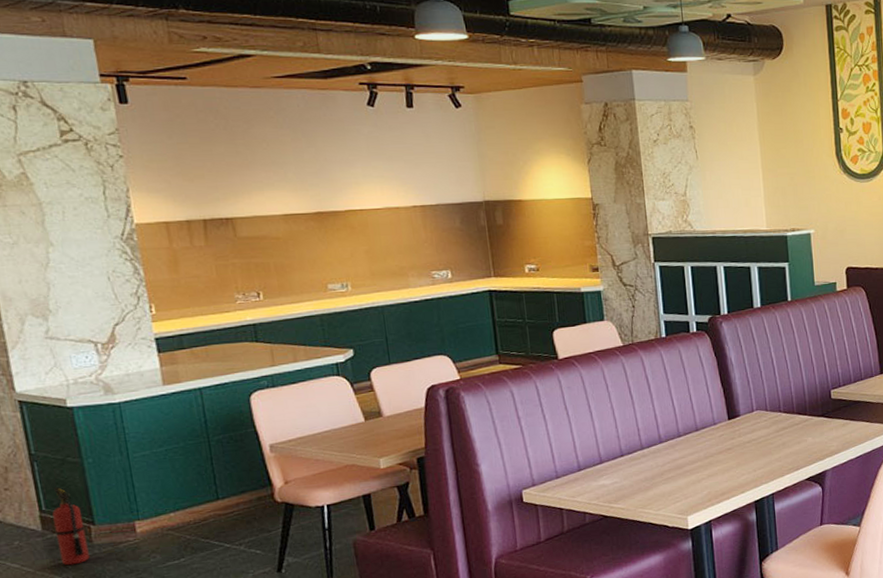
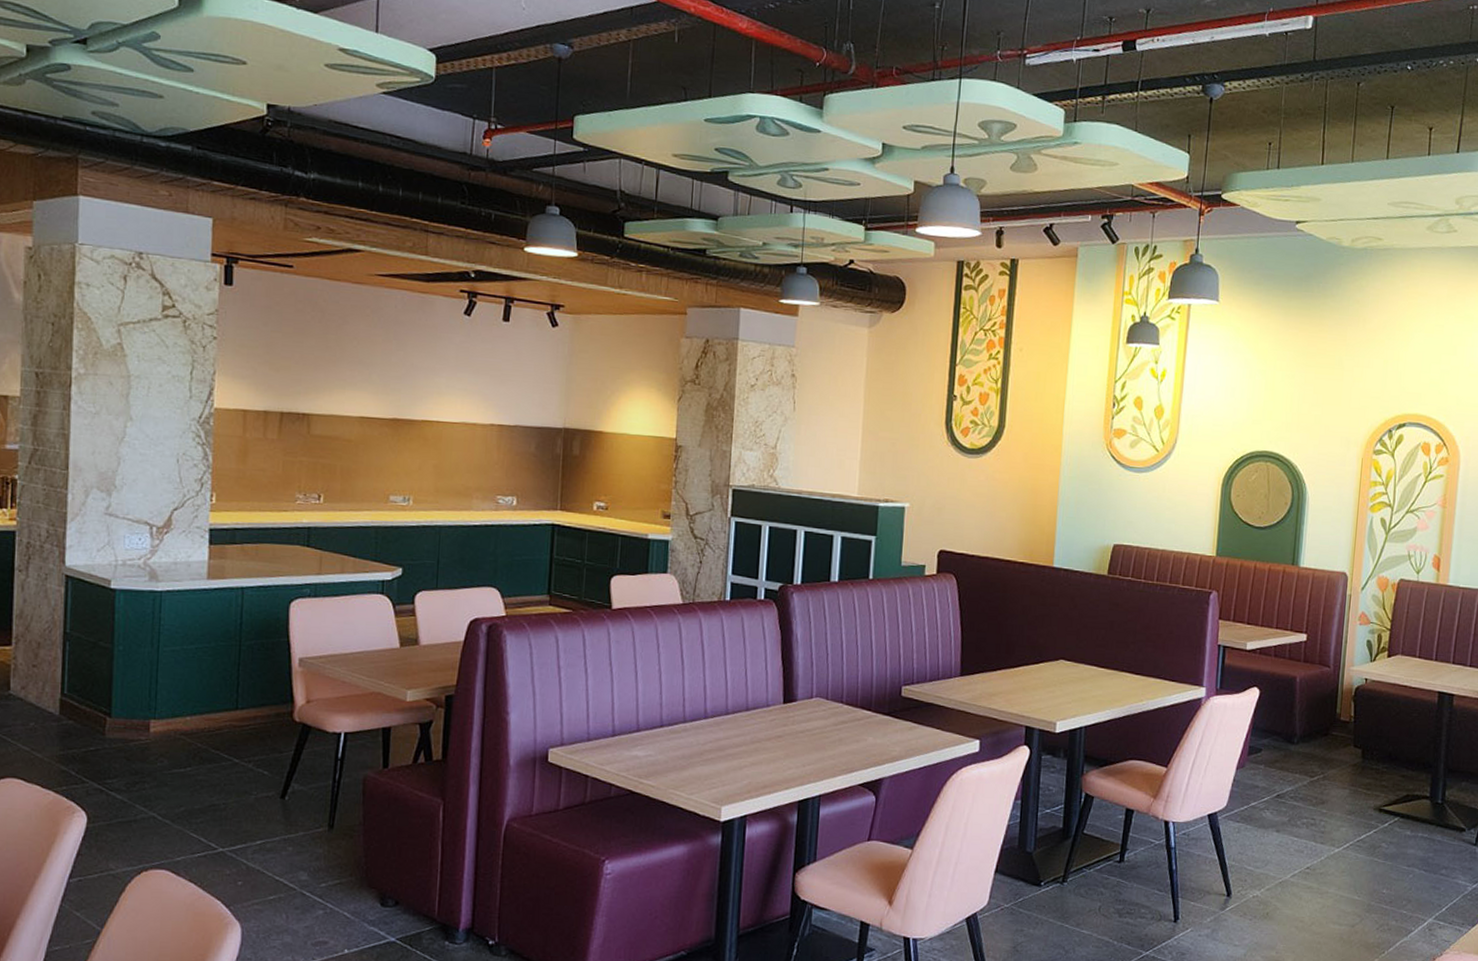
fire extinguisher: present [52,487,90,566] -> none [70,671,101,757]

